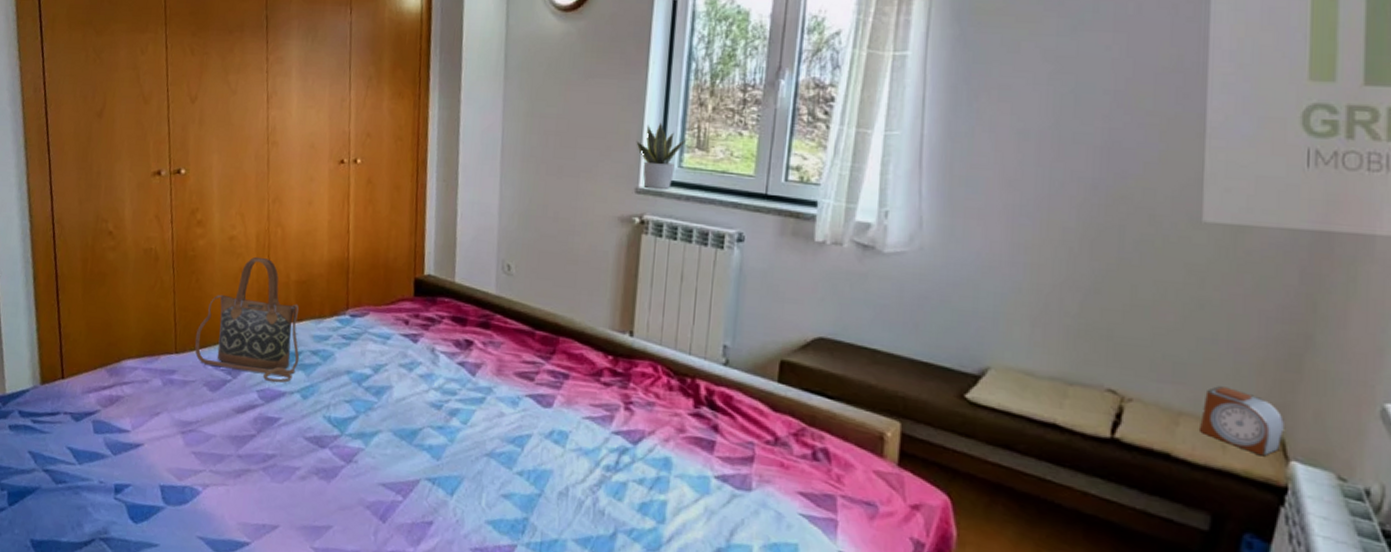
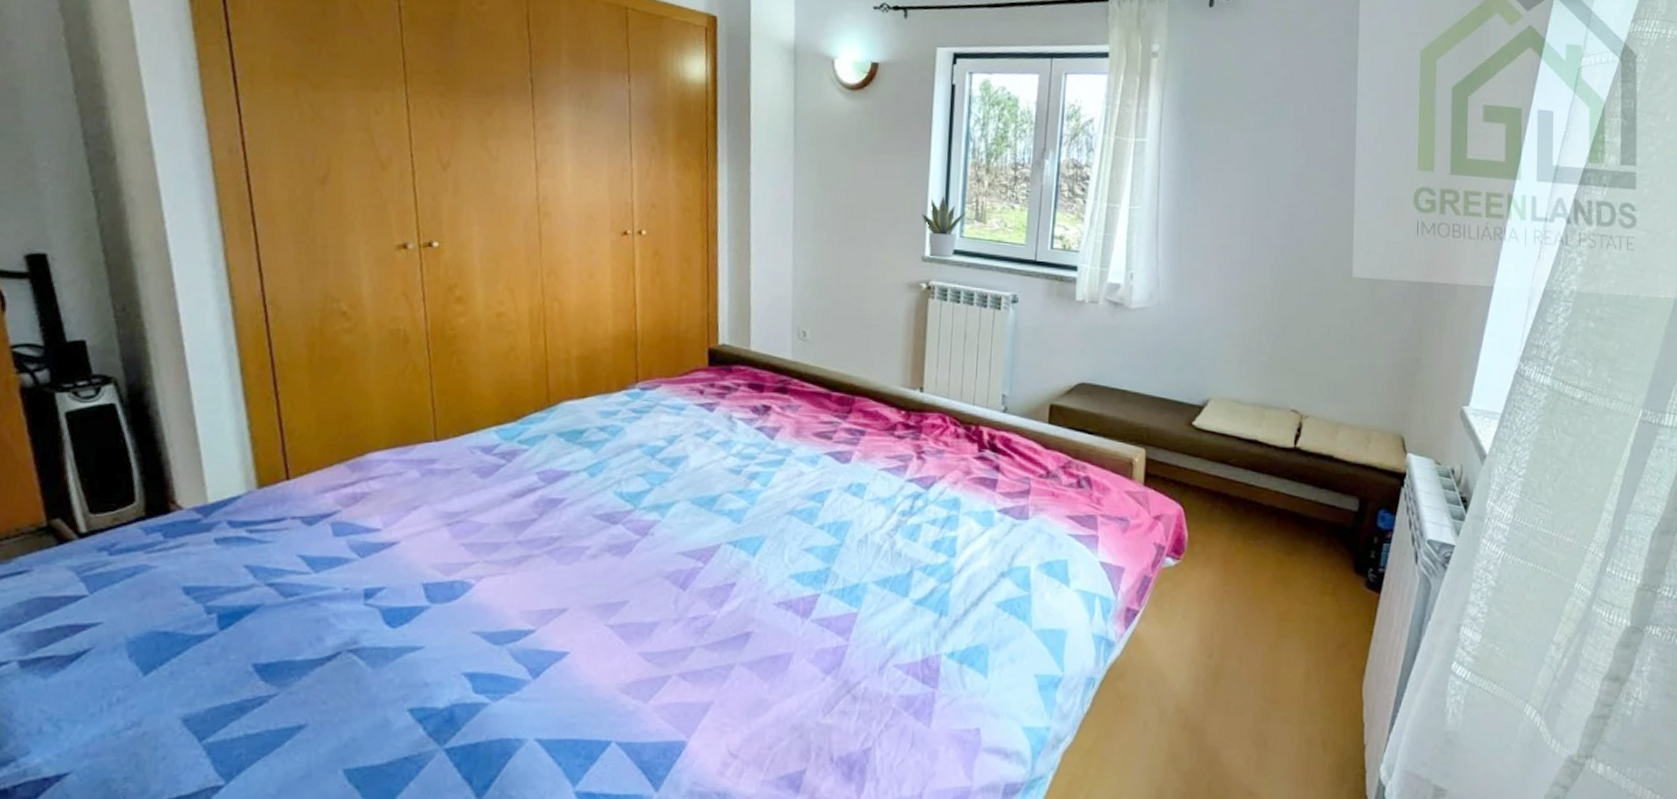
handbag: present [195,256,300,384] -> none [459,333,585,463]
alarm clock: present [1200,386,1284,457] -> none [1352,402,1404,452]

